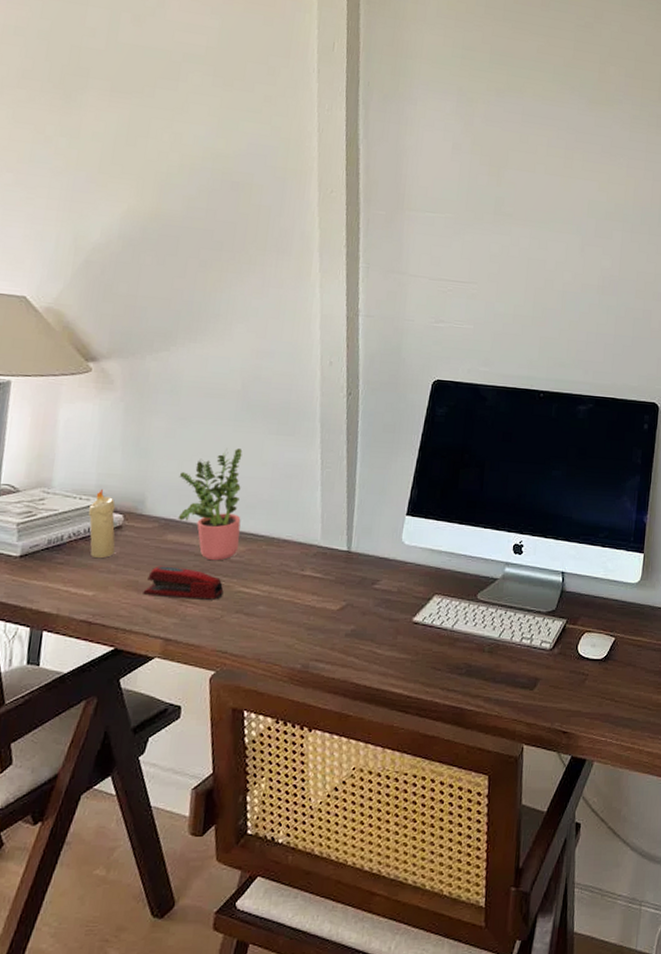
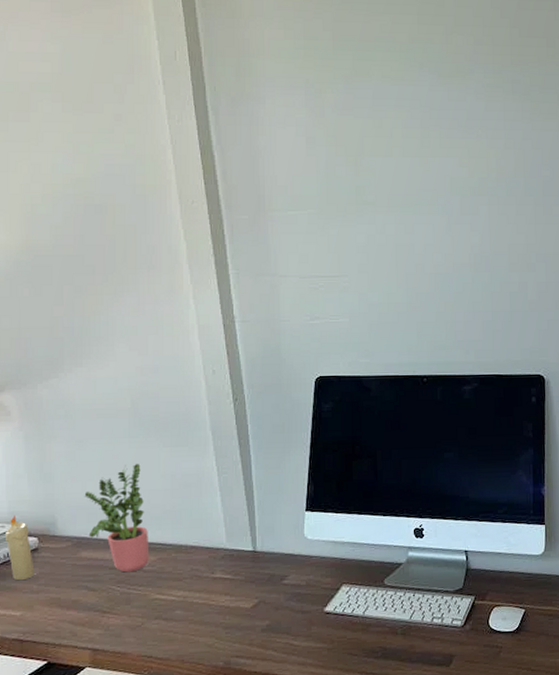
stapler: present [143,566,224,600] -> none [66,581,141,611]

